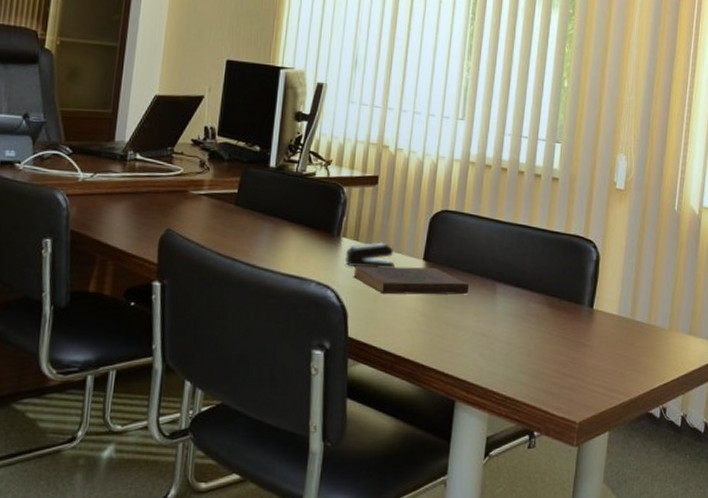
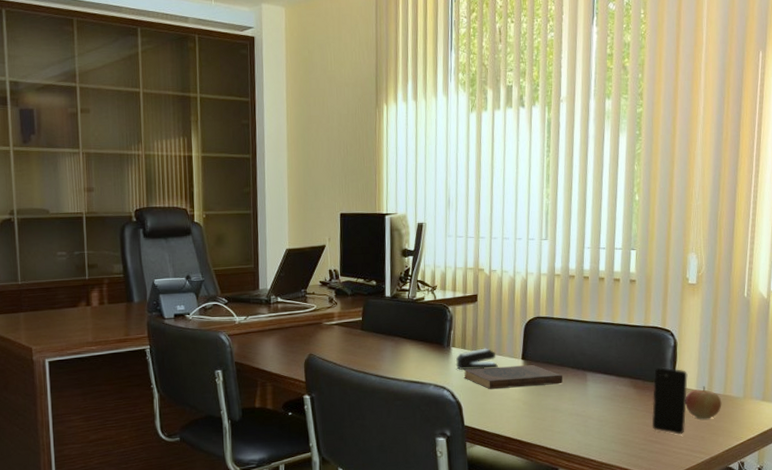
smartphone: none [566,285,609,369] -> present [652,367,688,435]
apple: none [605,311,645,352] -> present [685,386,722,419]

